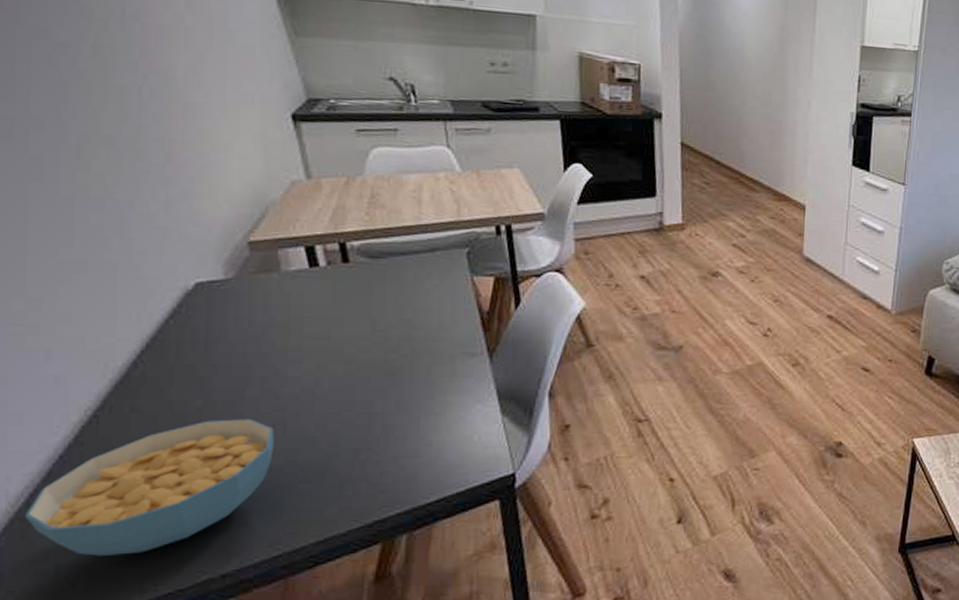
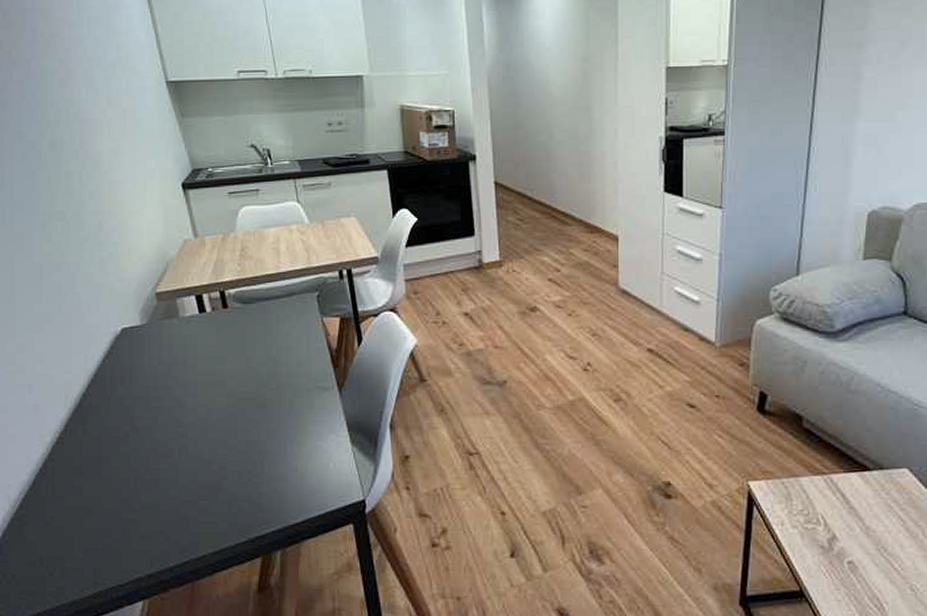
cereal bowl: present [24,419,274,556] -> none [20,442,180,553]

